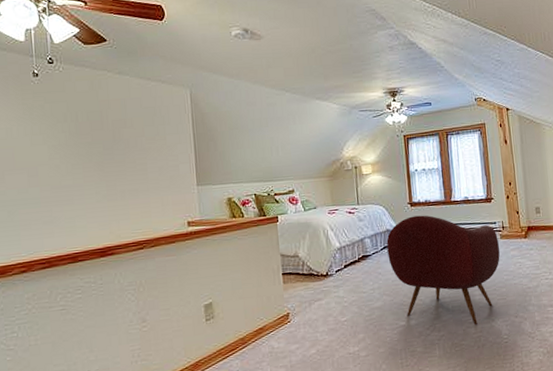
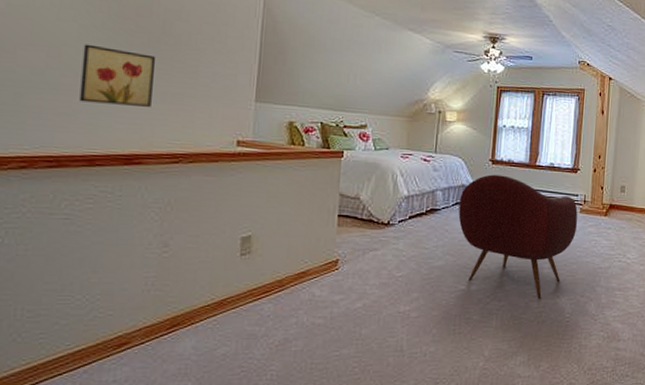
wall art: none [54,160,114,210] -> present [79,44,156,107]

